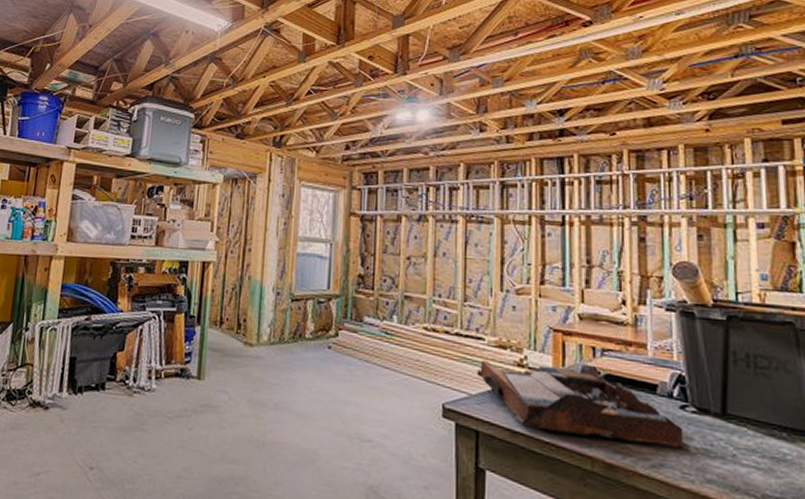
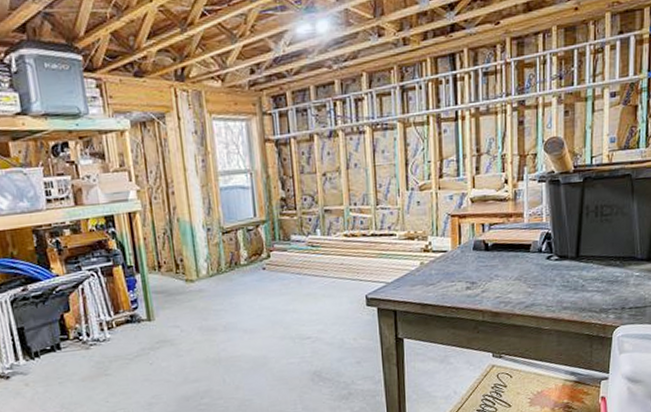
toolbox: present [476,360,690,448] -> none [391,240,553,299]

